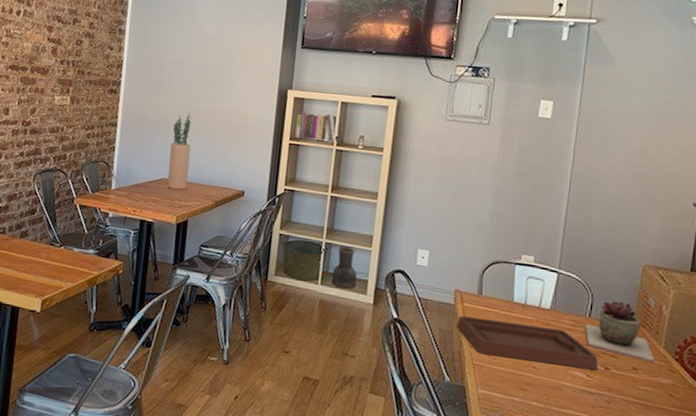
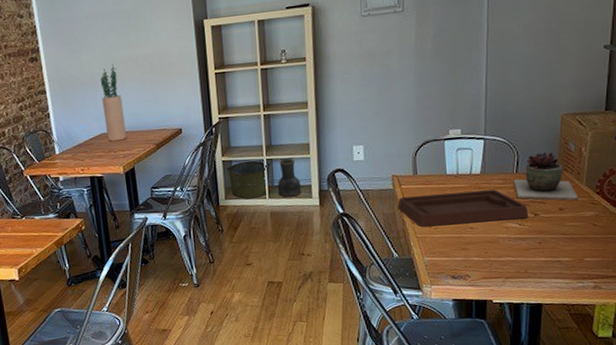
books: present [294,112,342,142] -> none [216,35,265,66]

